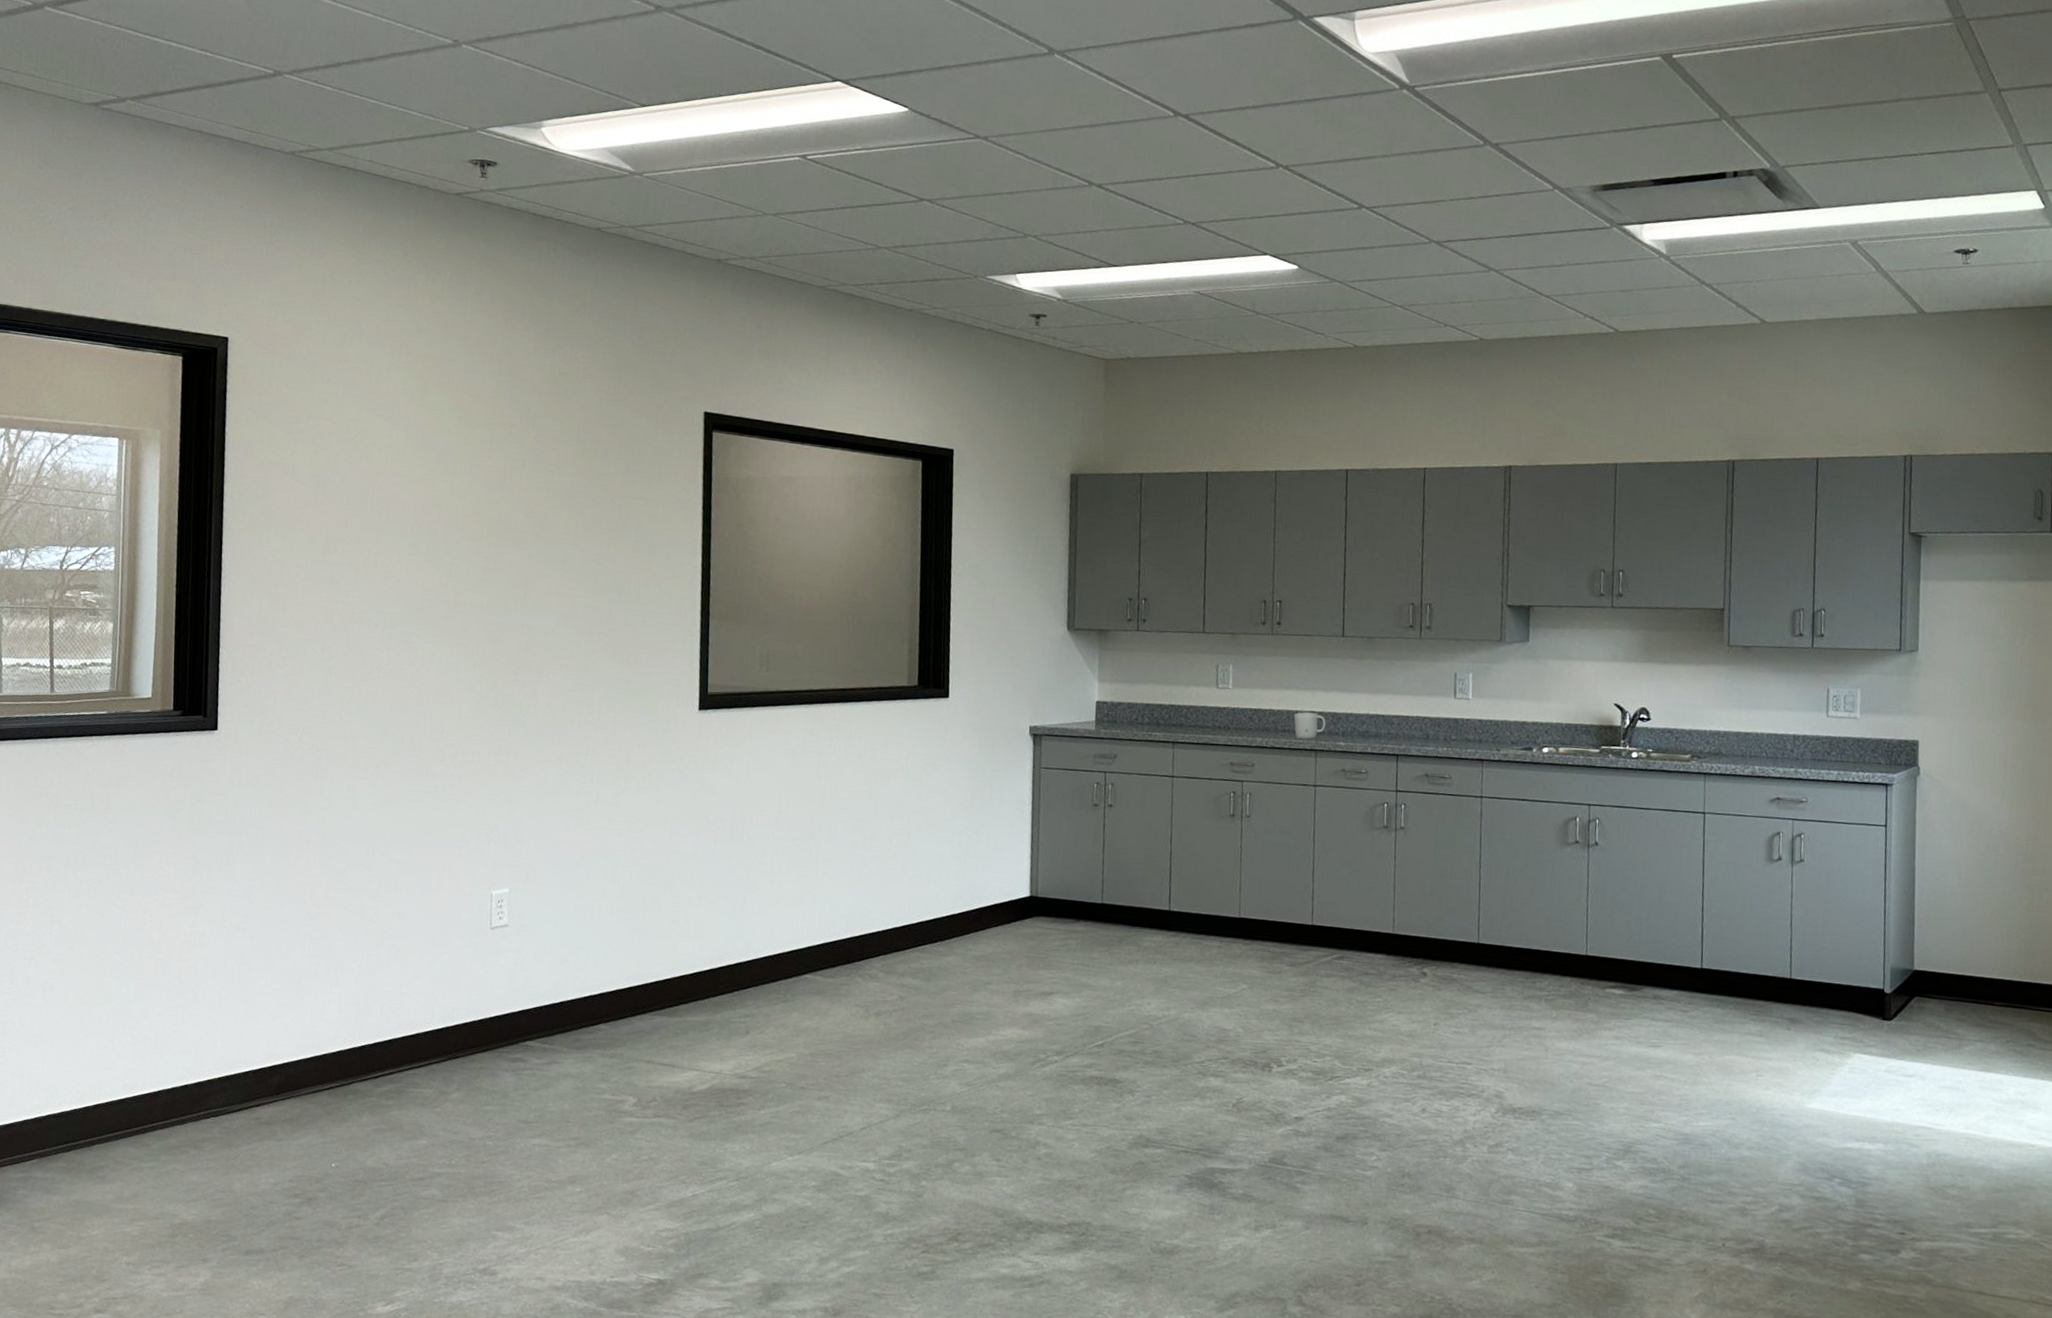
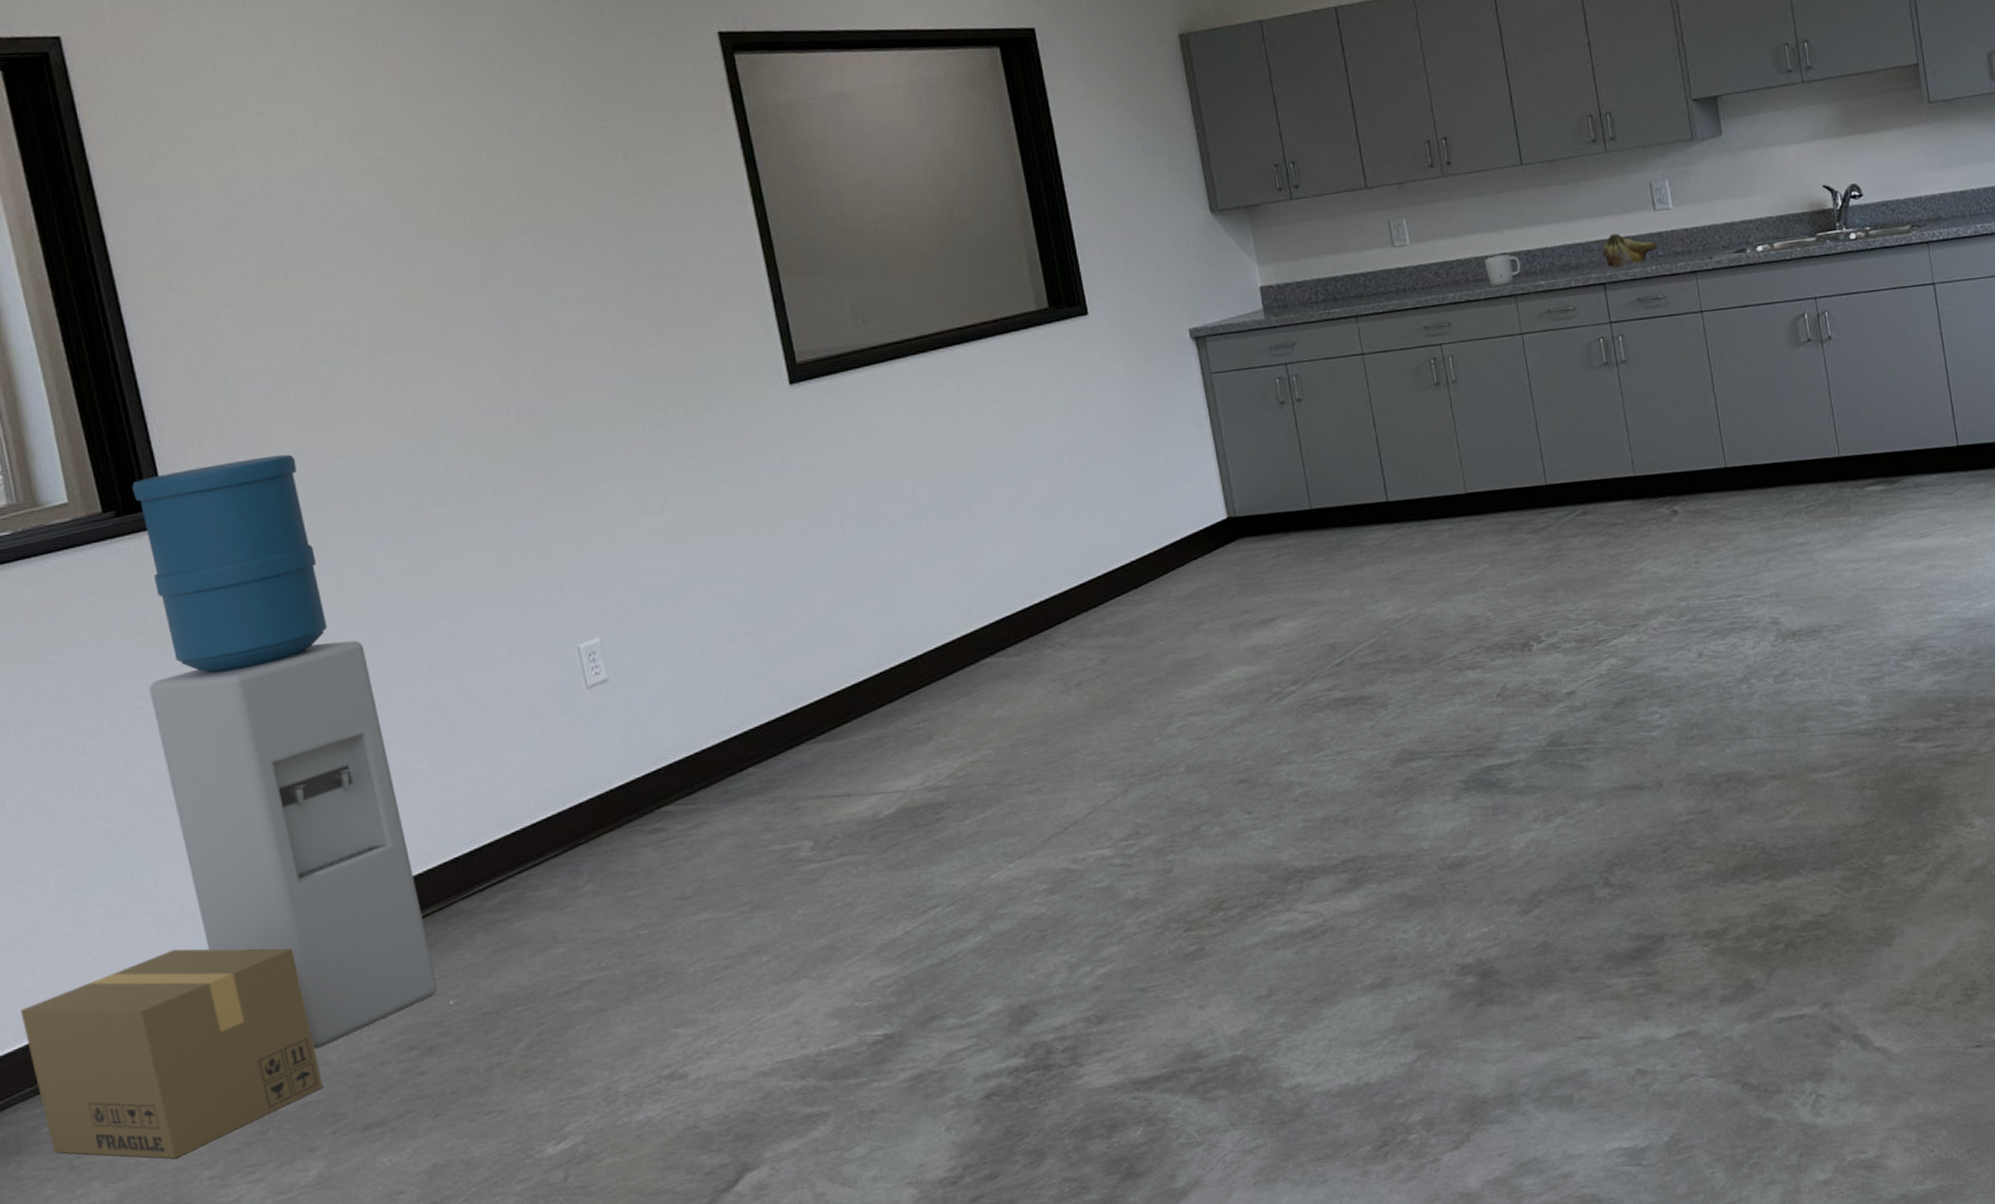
cardboard box: none [22,1070,228,1241] -> present [20,948,323,1159]
water cooler: none [168,689,334,1178] -> present [132,454,437,1049]
fruit: none [1401,712,1452,745] -> present [1602,233,1657,269]

